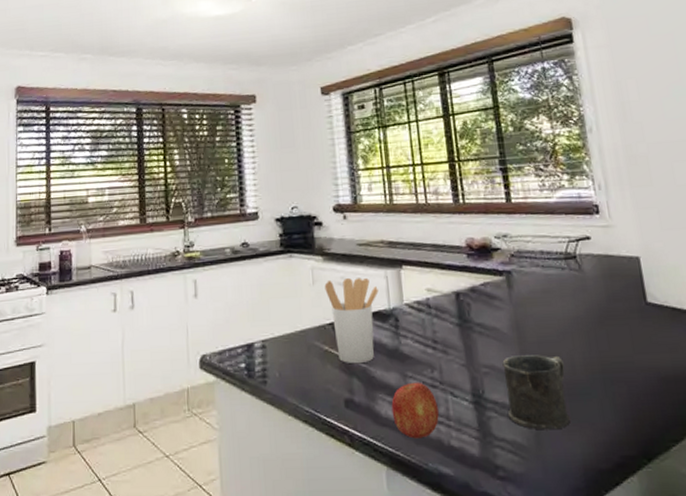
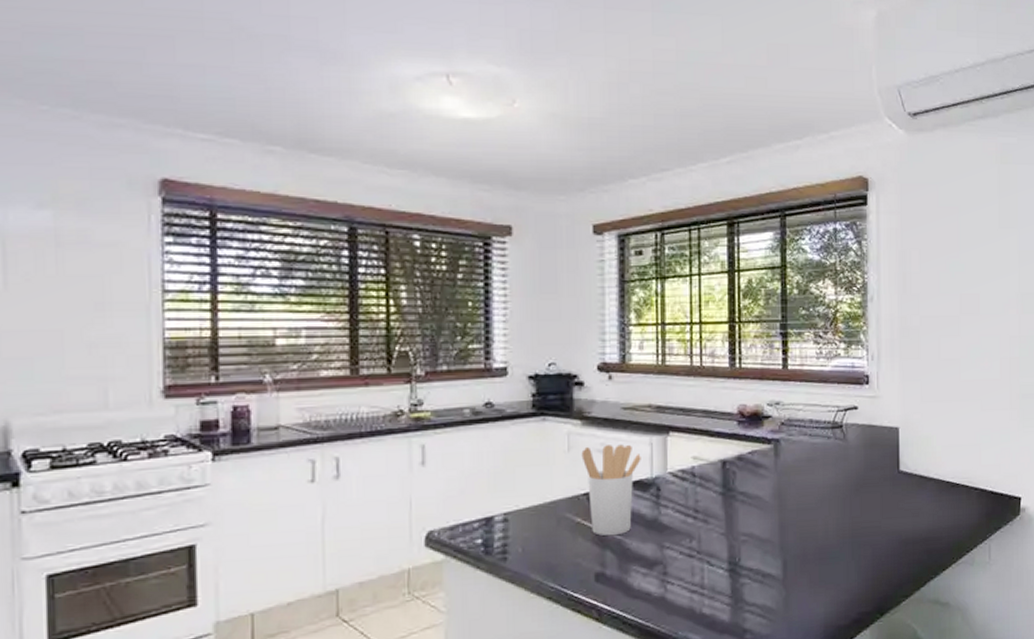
fruit: present [391,382,439,439] -> none [645,552,693,609]
mug: present [502,355,571,430] -> none [760,522,819,594]

